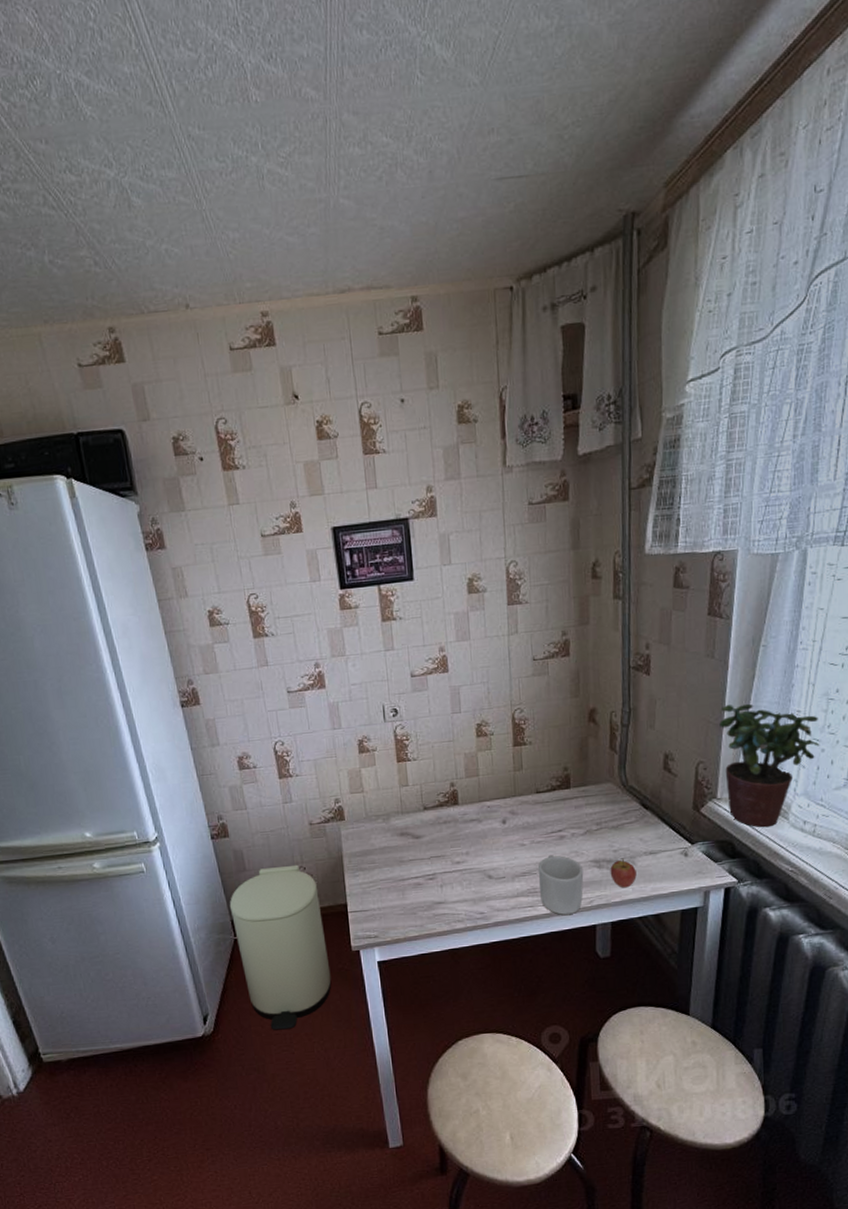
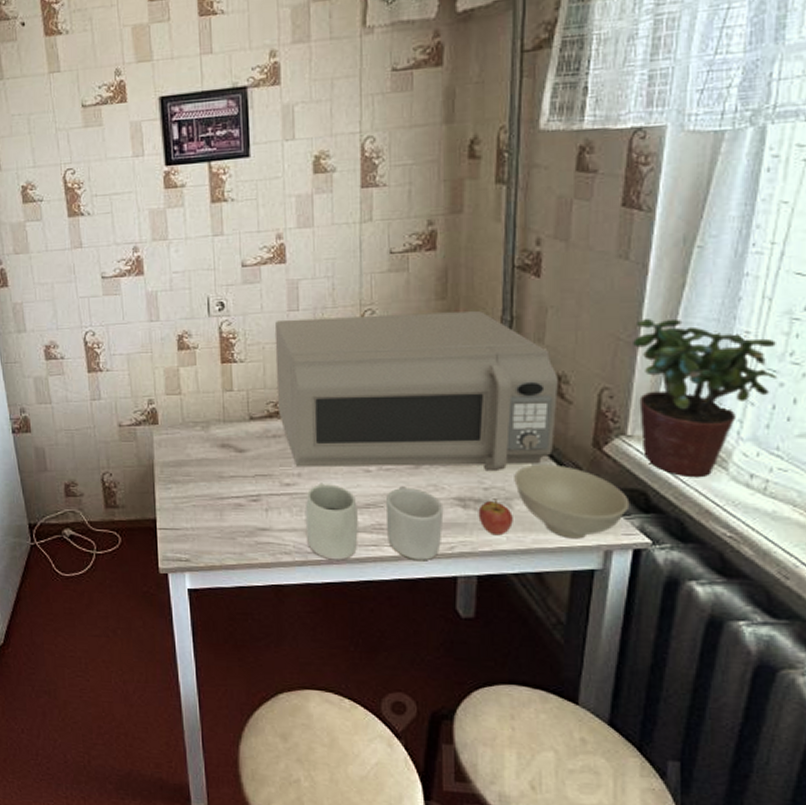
pedal bin: present [229,864,331,1030] -> none [27,469,135,653]
microwave: none [441,705,667,847] -> present [274,311,559,472]
mug: none [473,858,517,923] -> present [305,483,358,560]
bowl: none [636,826,721,885] -> present [514,464,630,539]

